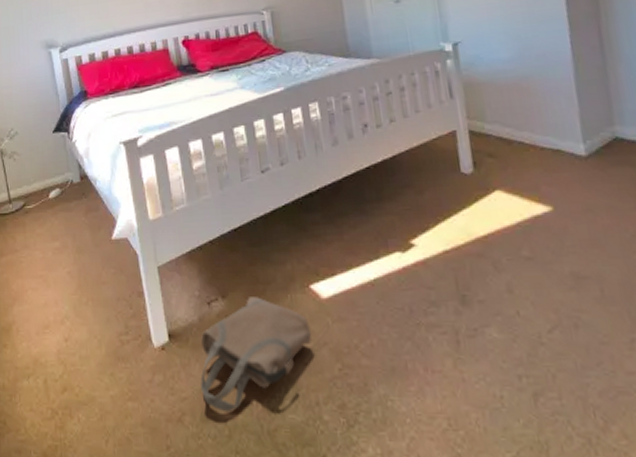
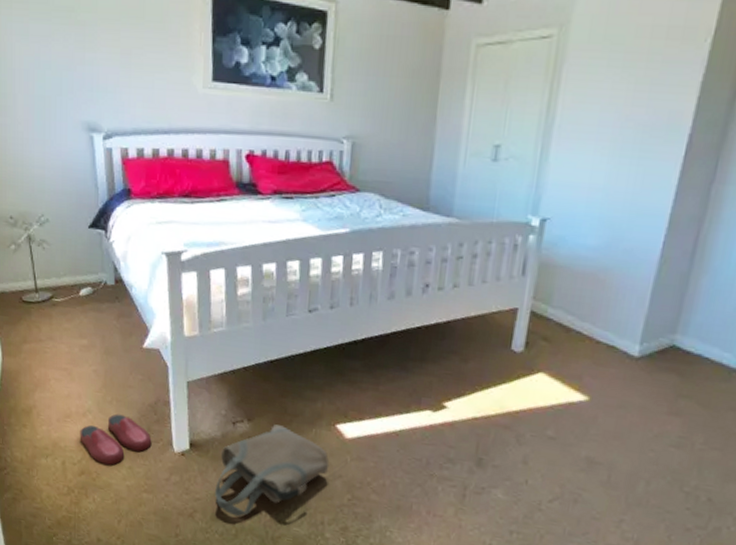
slippers: none [59,315,131,375] -> present [80,413,152,465]

